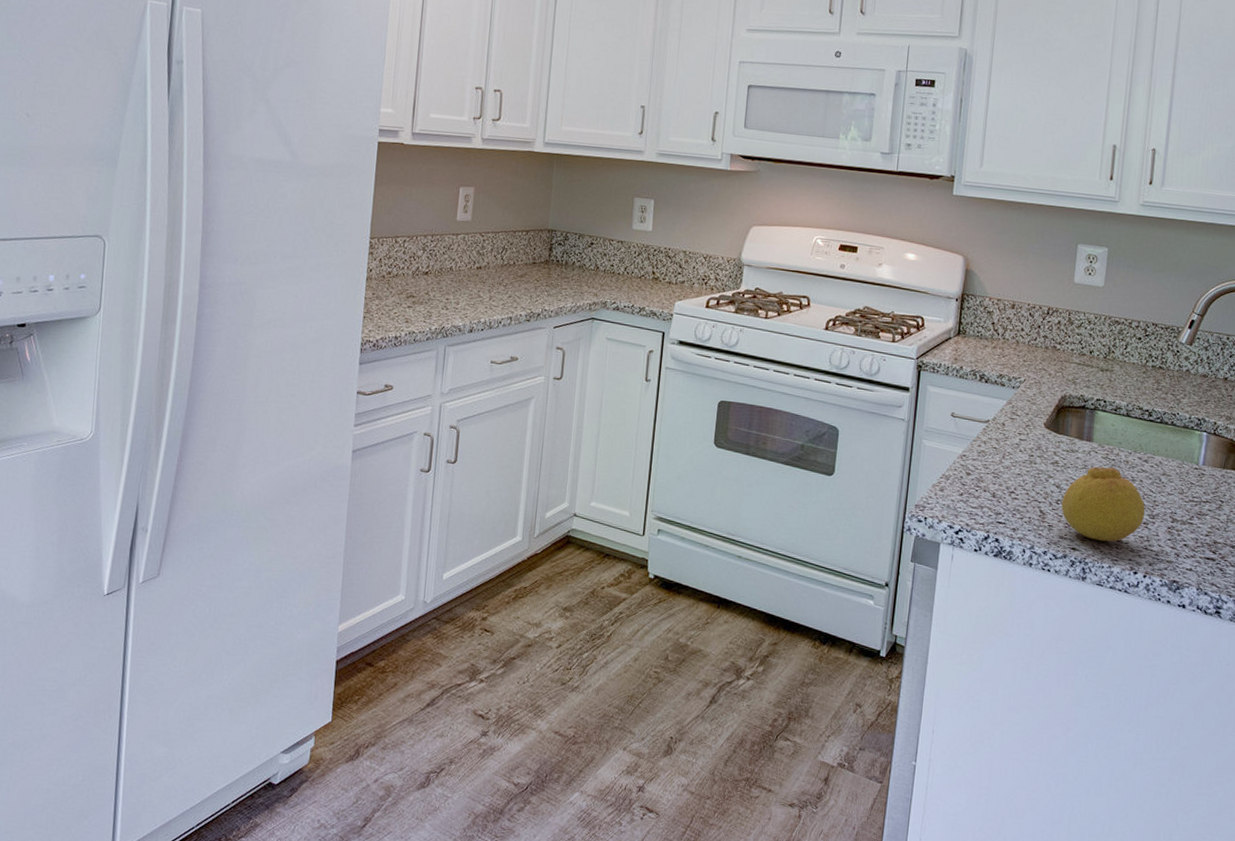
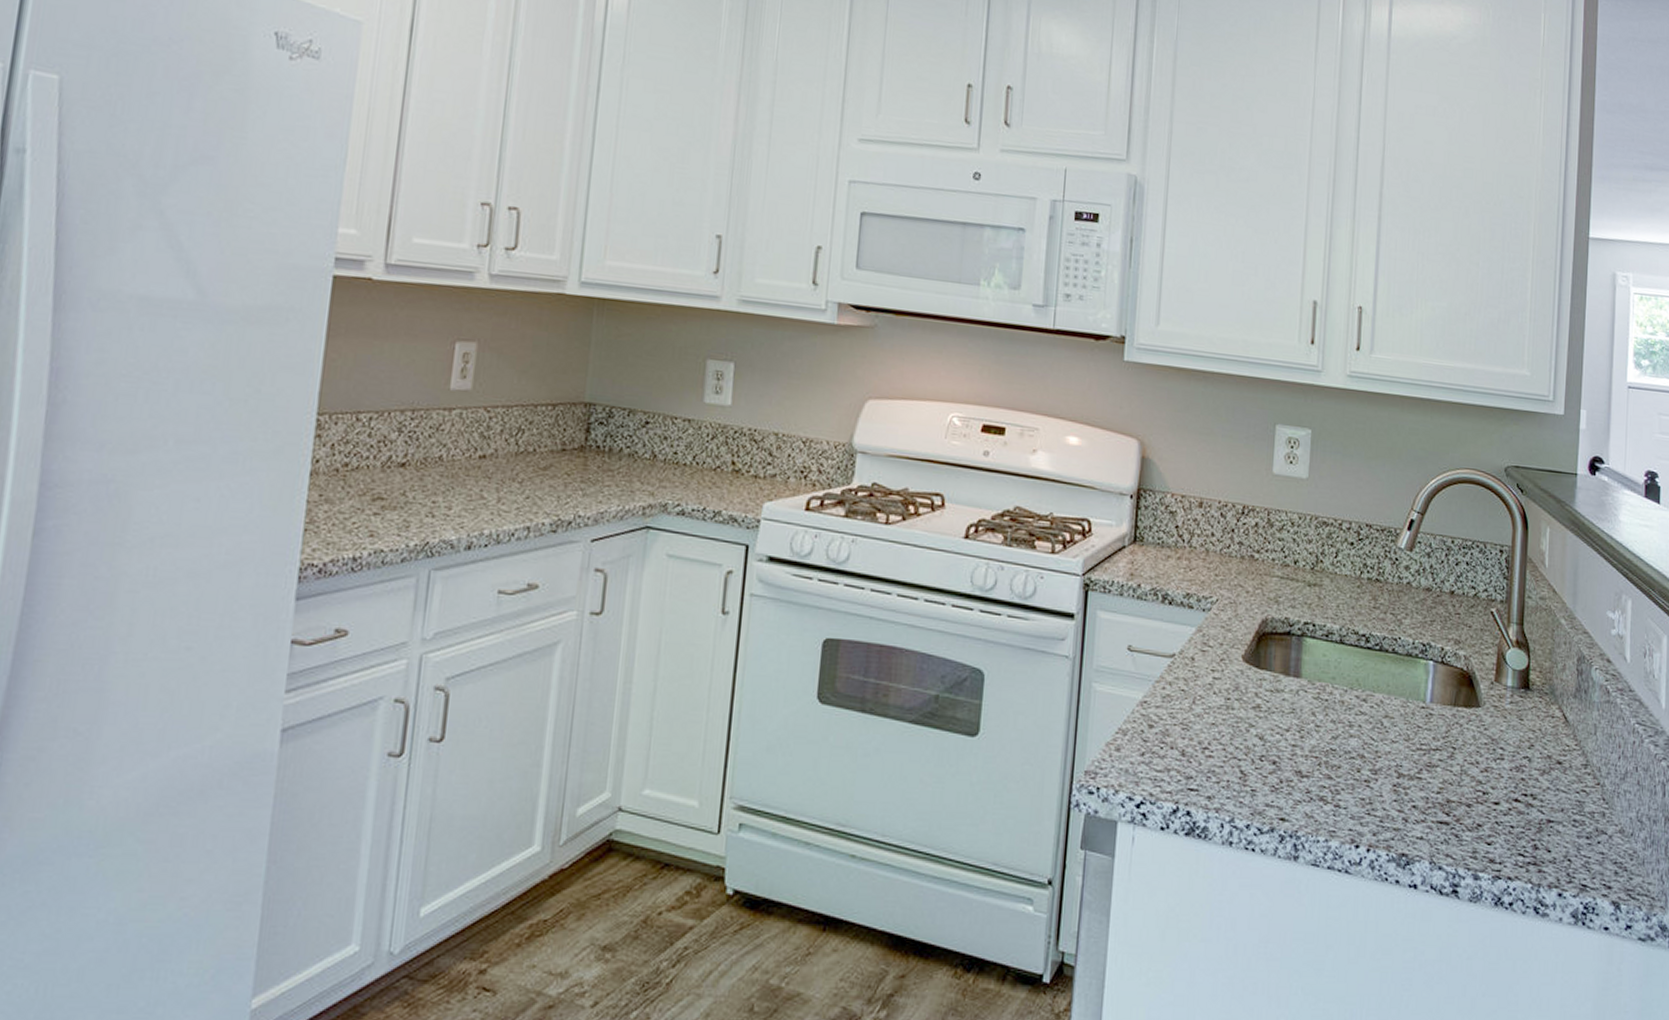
fruit: present [1061,466,1145,542] -> none [1266,709,1366,807]

